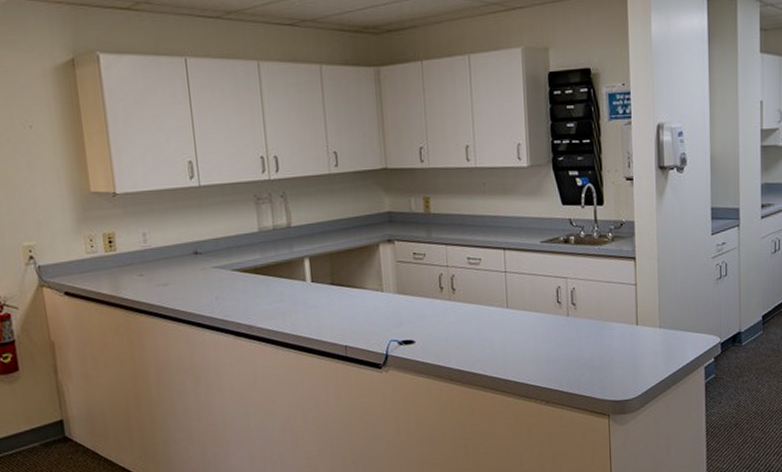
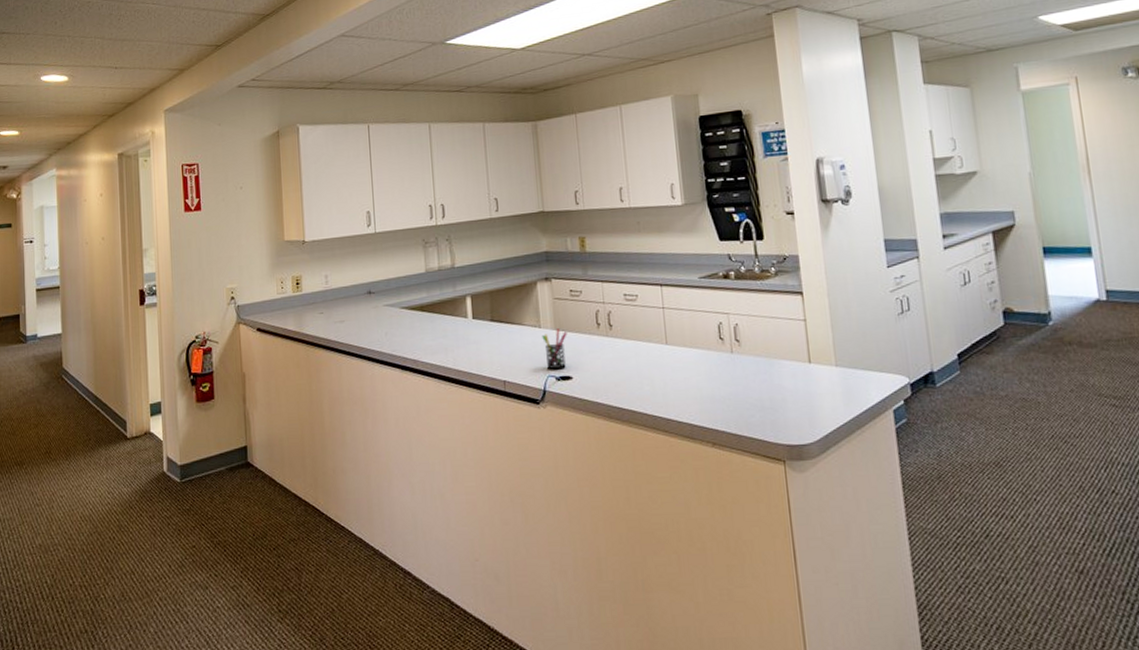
pen holder: none [384,292,410,333] -> present [542,329,567,369]

